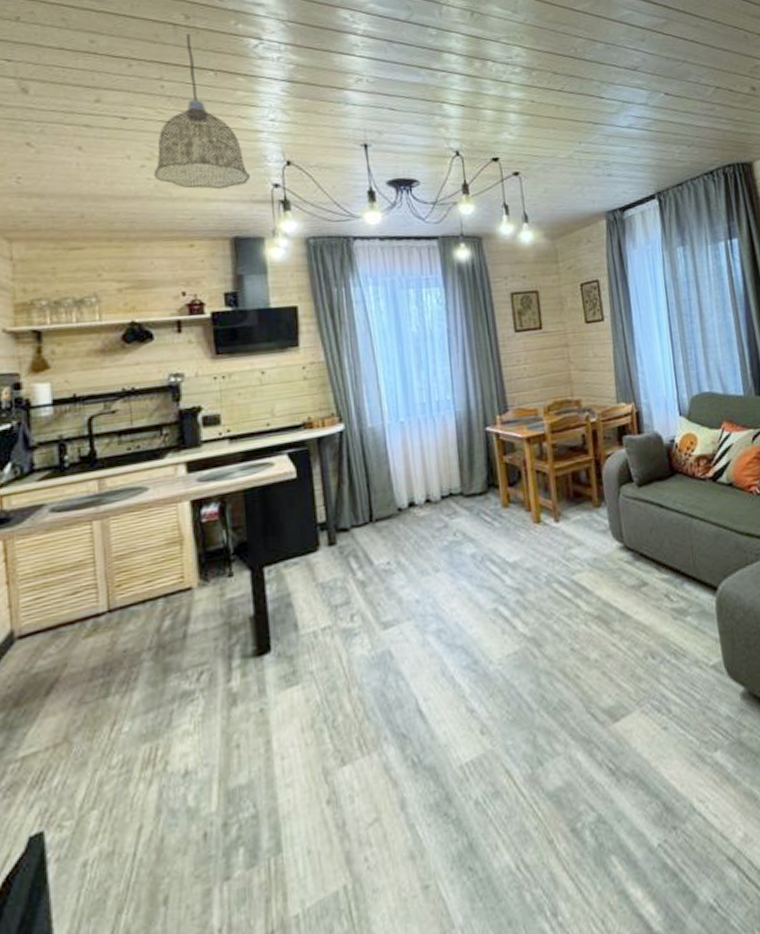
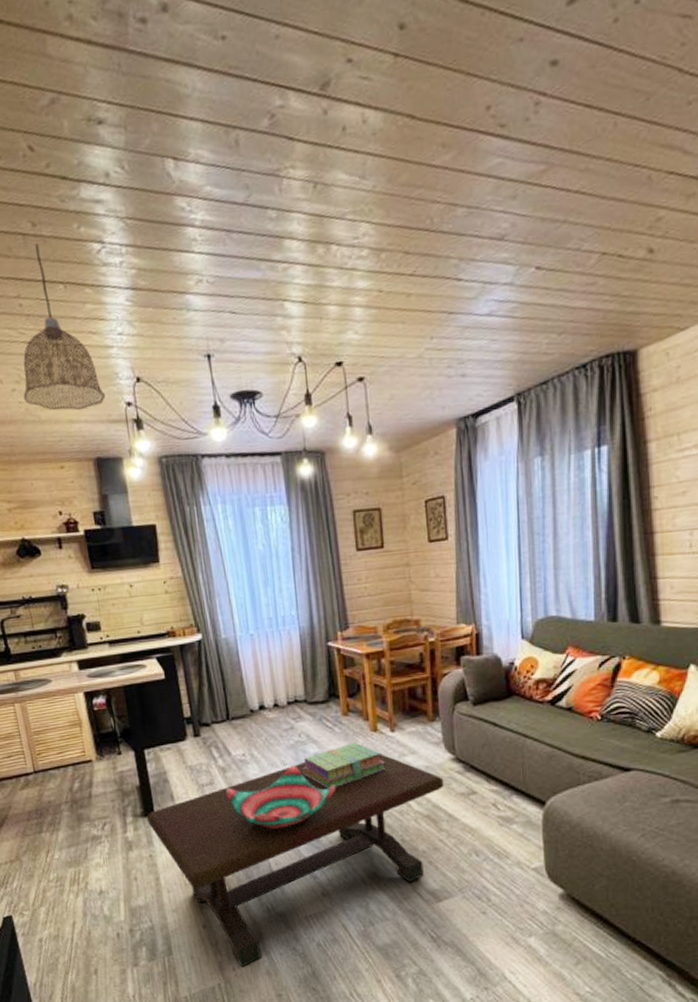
coffee table: none [261,548,614,854] -> present [147,754,444,967]
decorative bowl: none [364,570,496,655] -> present [225,765,336,830]
stack of books: none [458,537,551,596] -> present [303,742,385,789]

